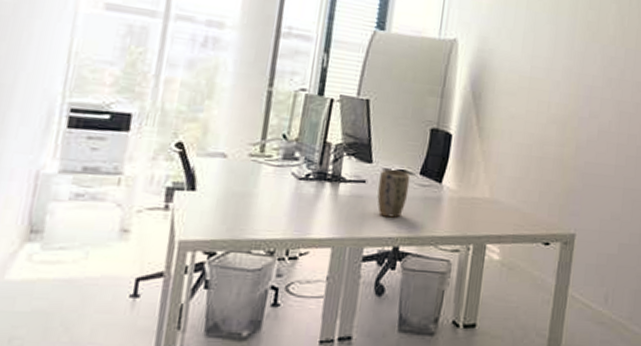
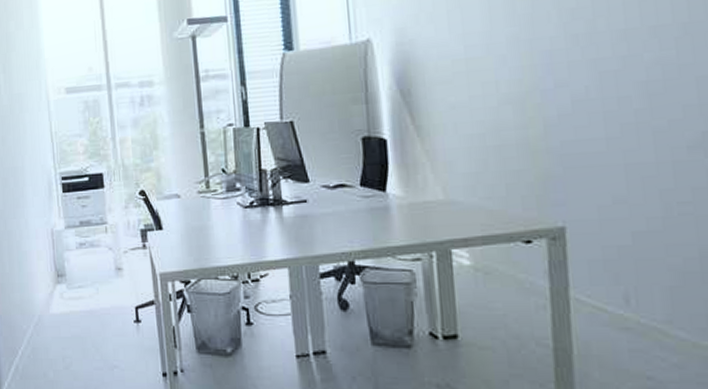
plant pot: present [377,169,410,218] -> none [319,185,353,233]

